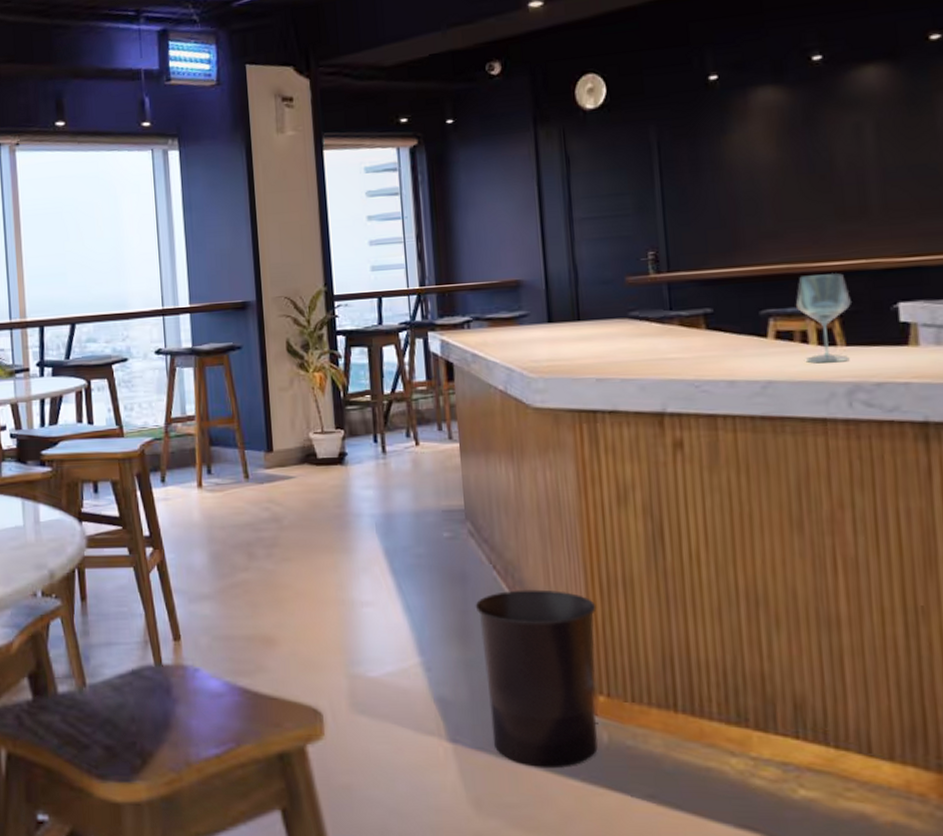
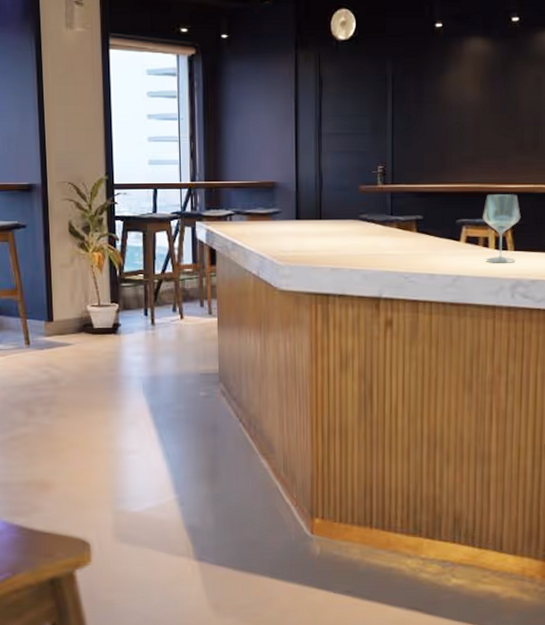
waste bin: present [475,589,598,767] -> none [223,437,318,575]

